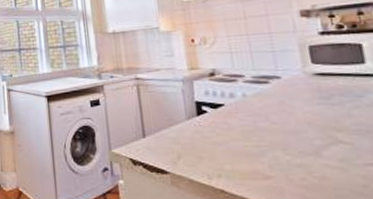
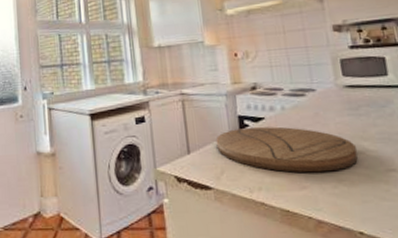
cutting board: none [172,113,330,163] -> present [216,126,358,173]

